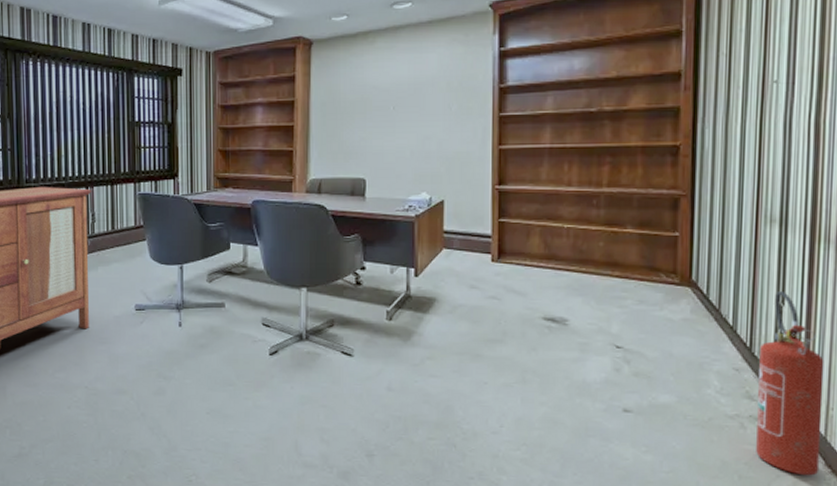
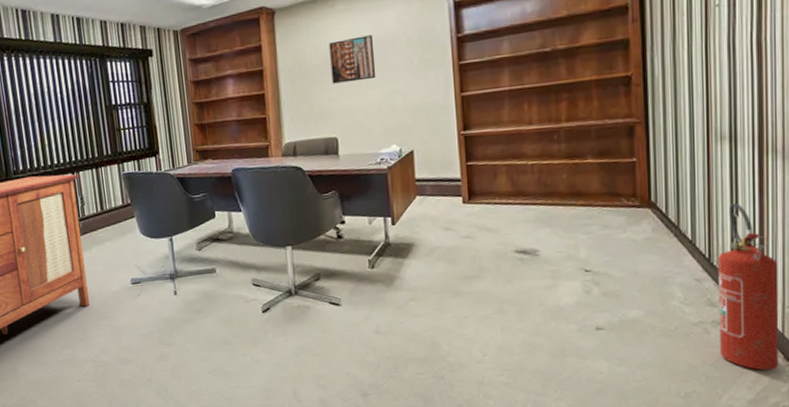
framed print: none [365,76,412,123] -> present [329,35,376,84]

